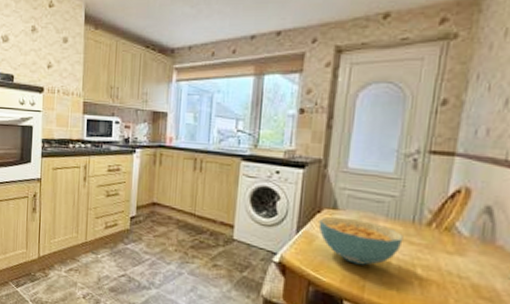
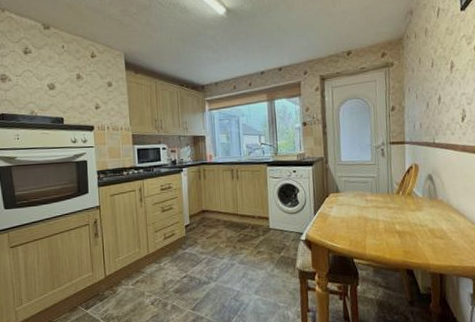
cereal bowl: present [318,216,404,265] -> none [328,197,384,230]

